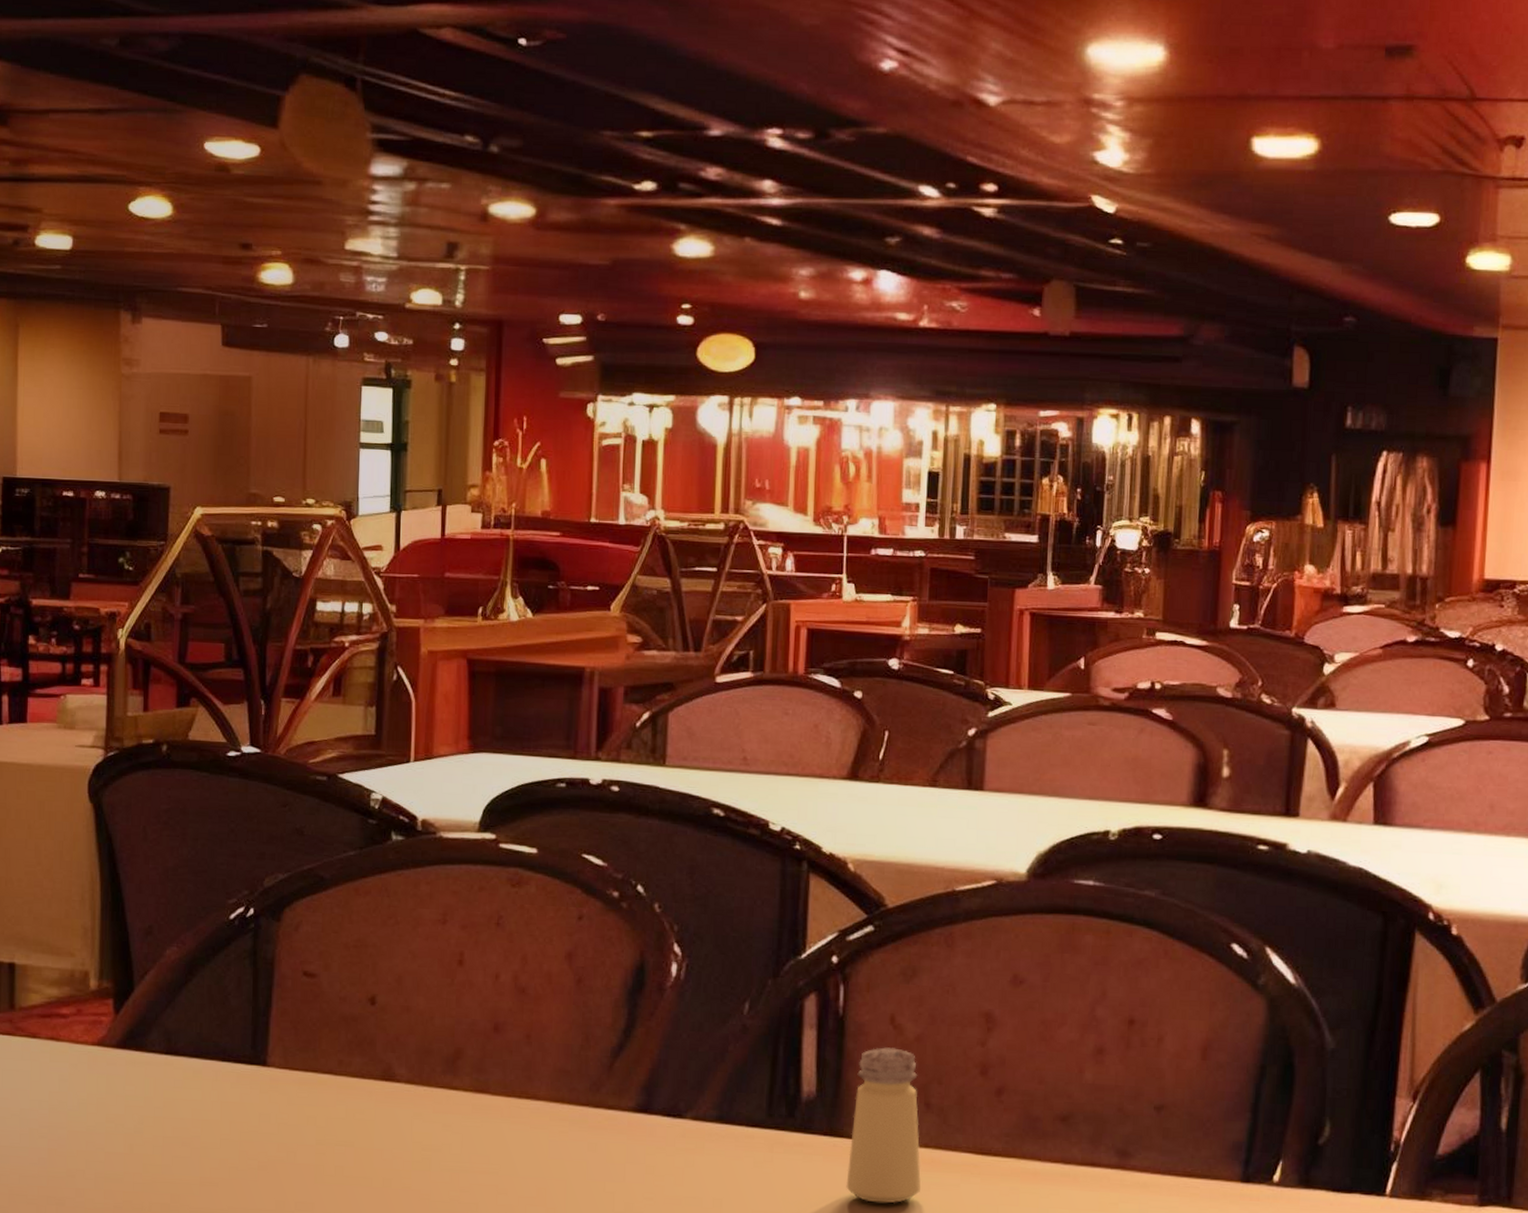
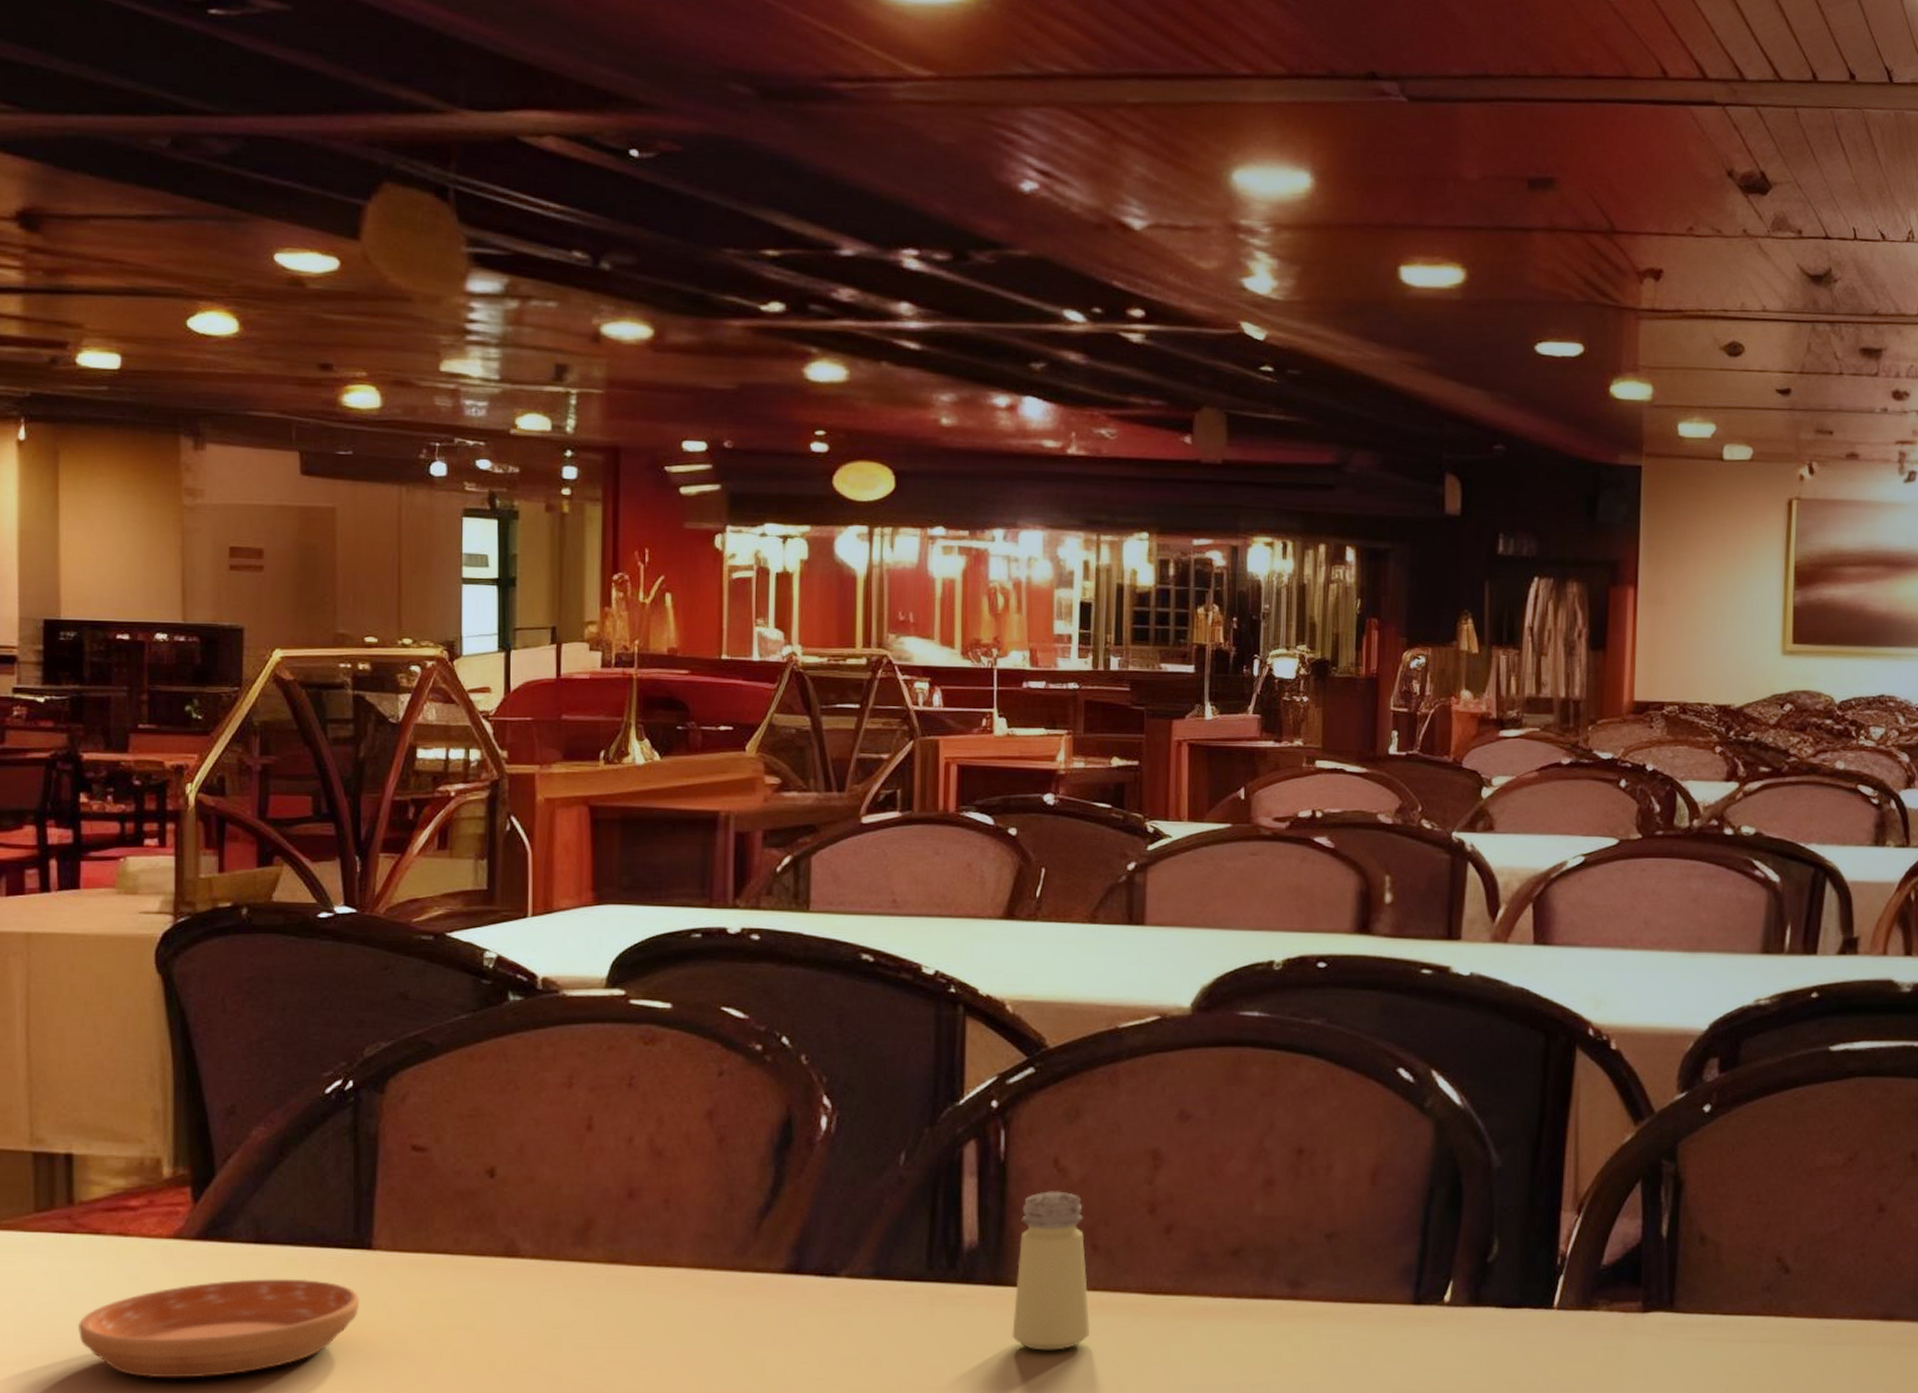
saucer: none [15,1086,255,1175] -> present [77,1278,360,1378]

